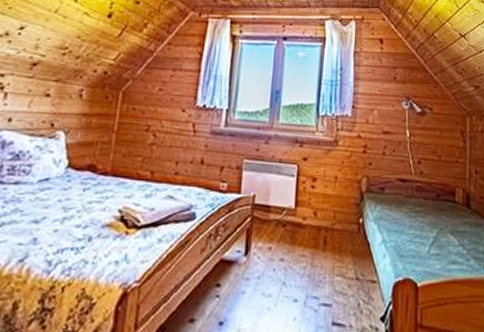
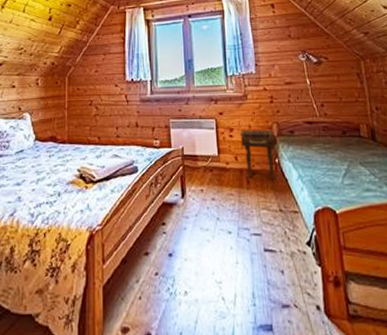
nightstand: none [324,180,362,243] -> present [241,129,275,180]

